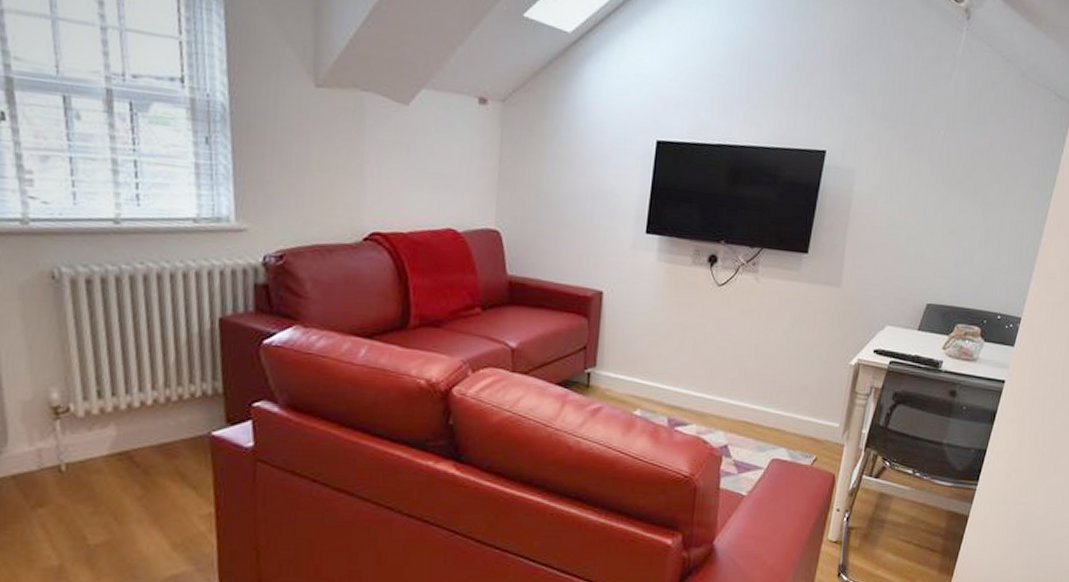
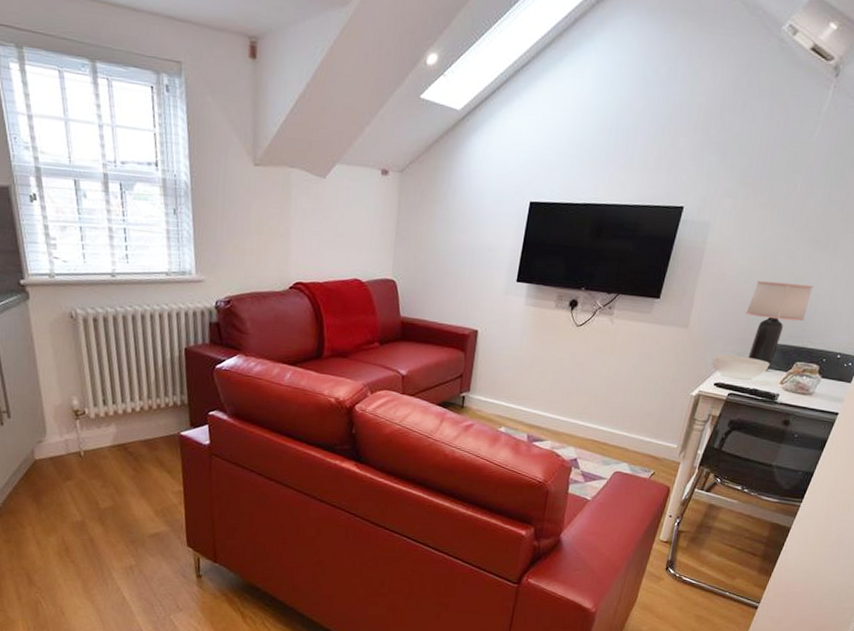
bowl: none [869,316,931,346] -> present [712,354,771,380]
table lamp: none [900,233,967,335] -> present [745,280,814,371]

